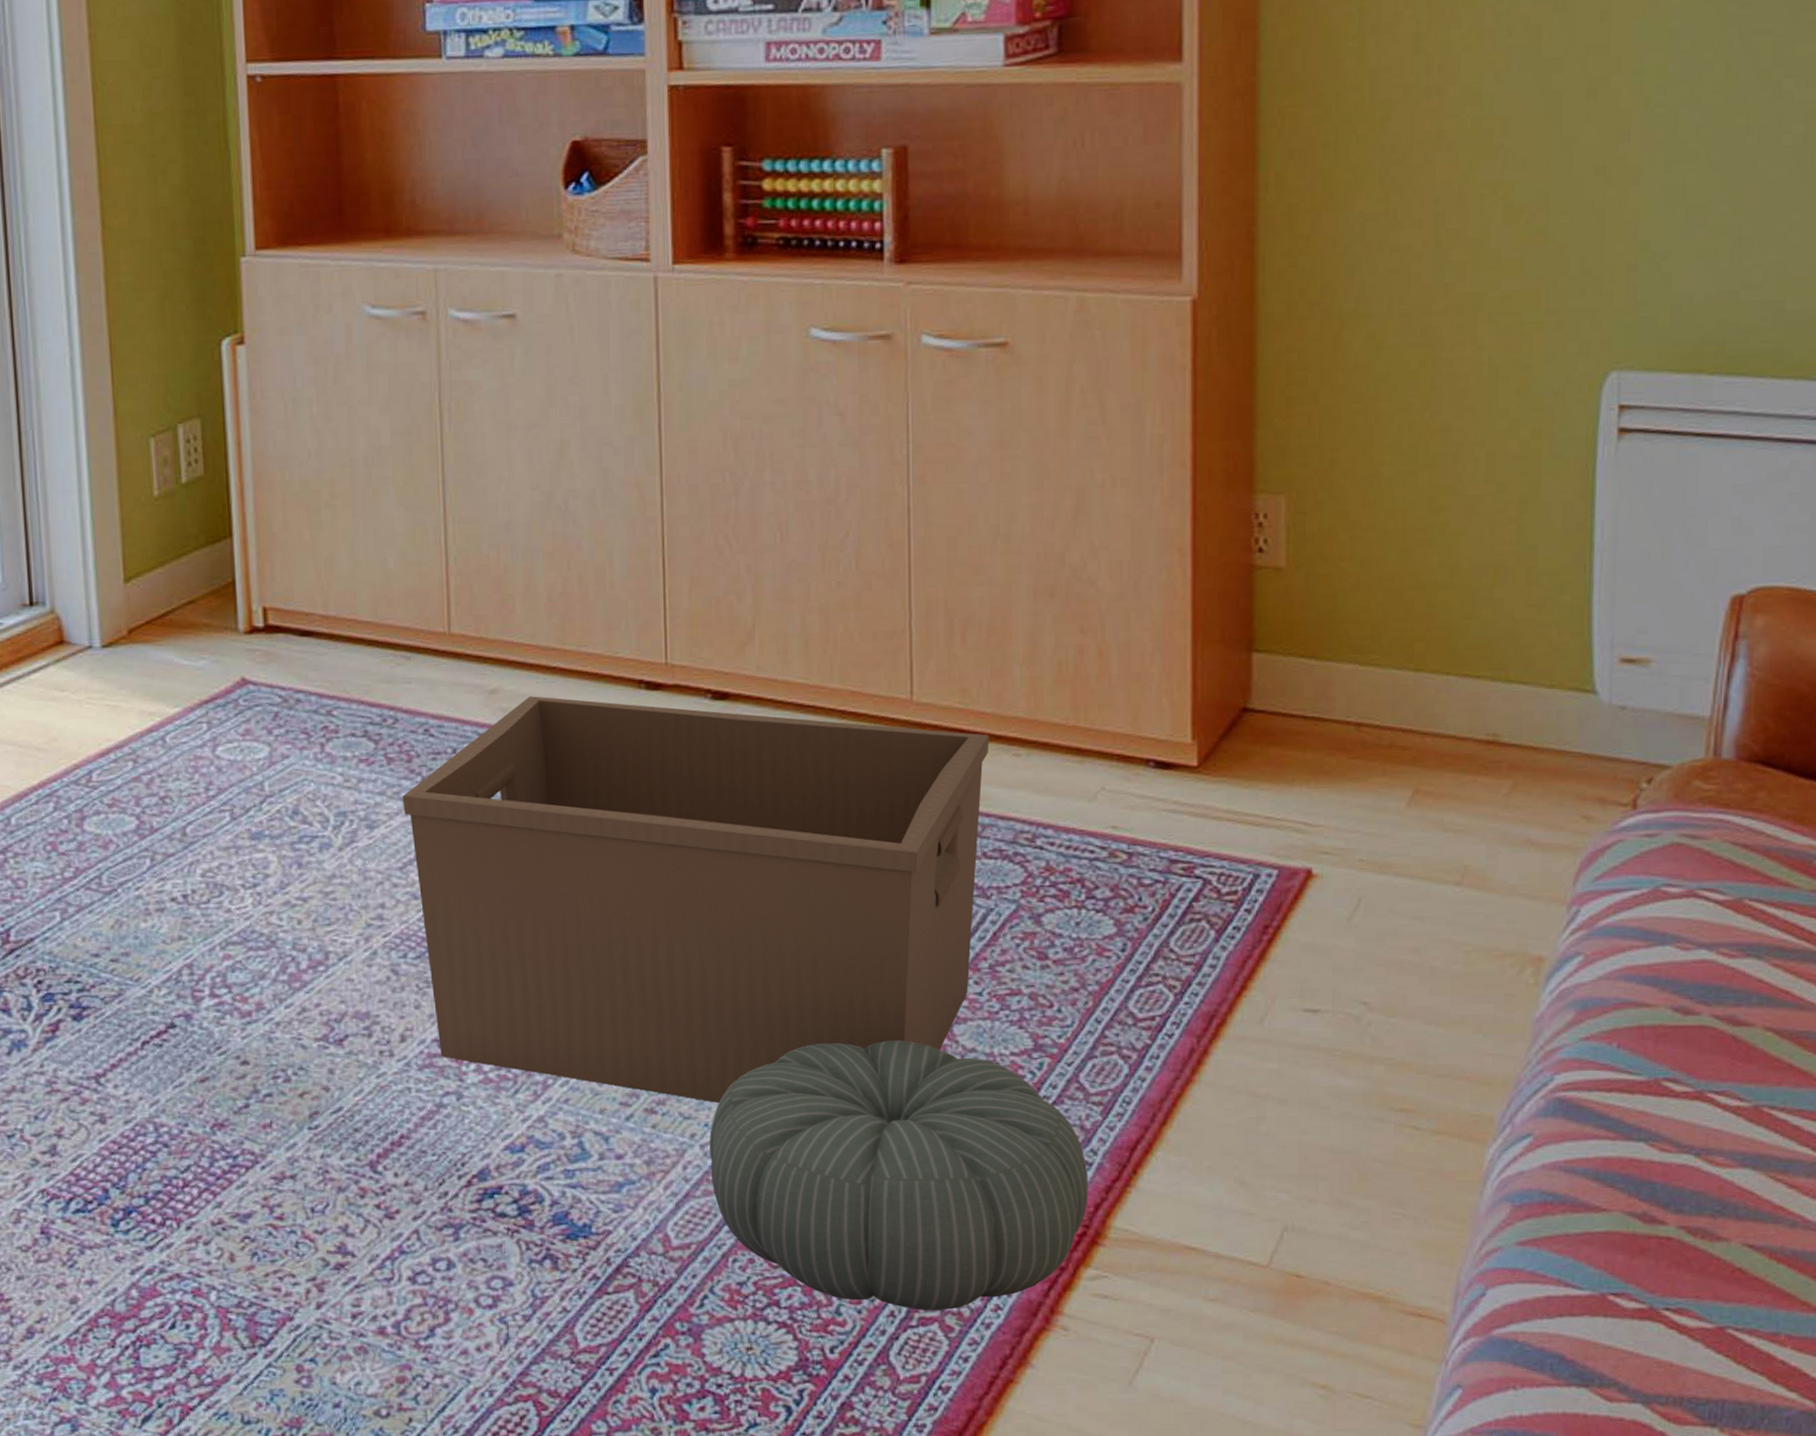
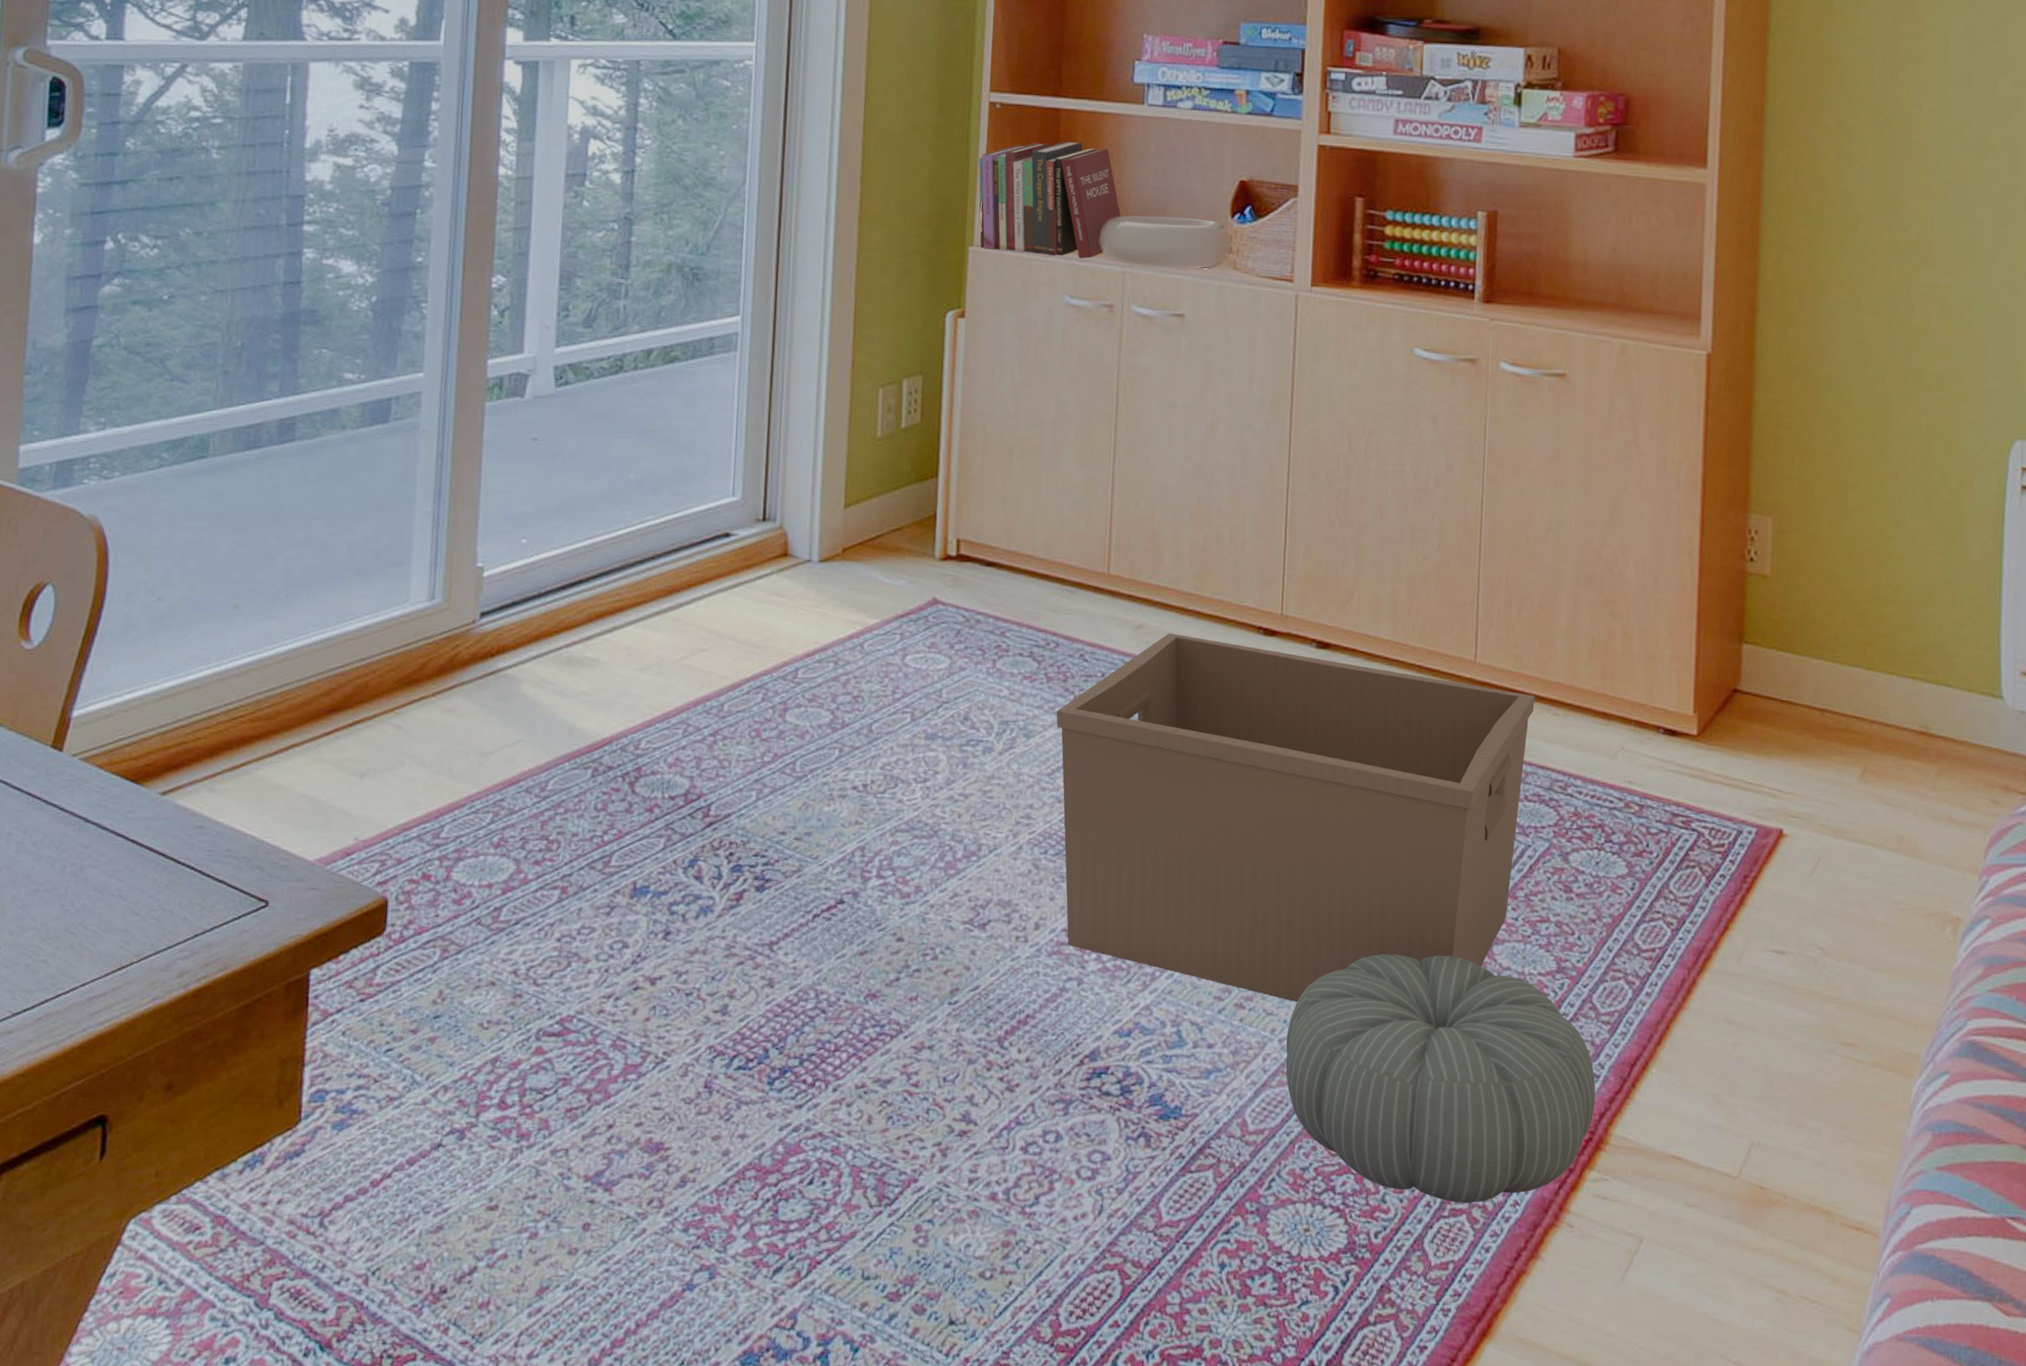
books: none [241,113,425,259] -> present [978,141,1121,259]
ceramic bowl: none [400,194,569,261] -> present [1099,215,1232,269]

